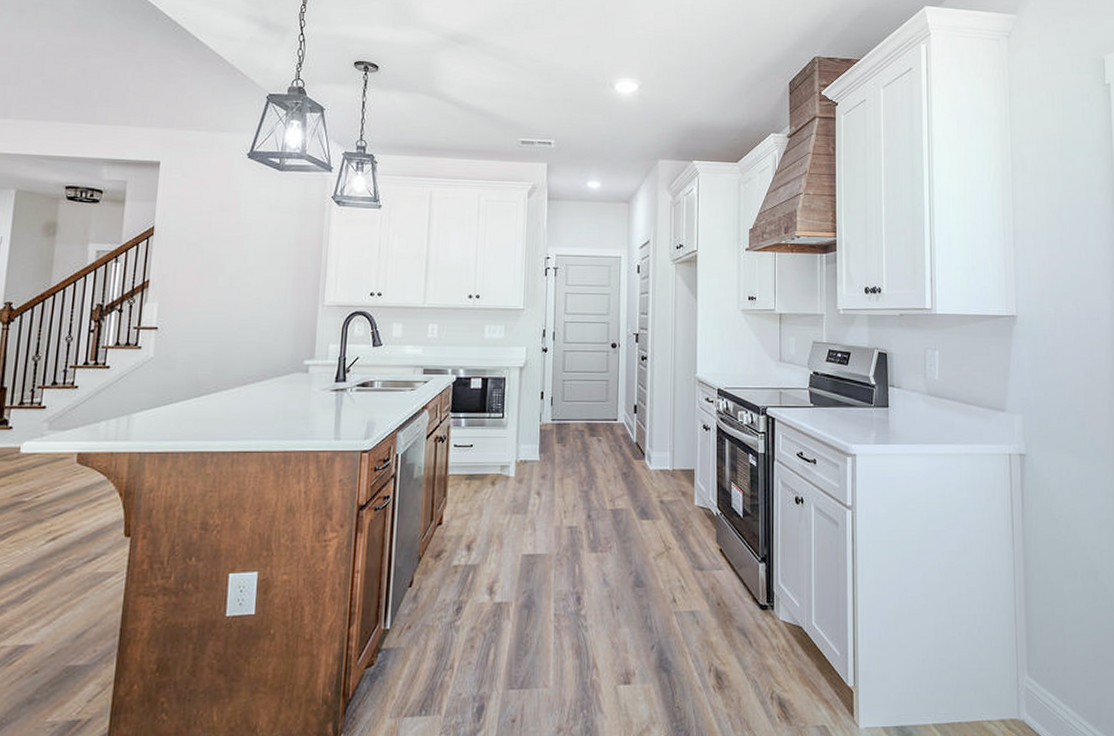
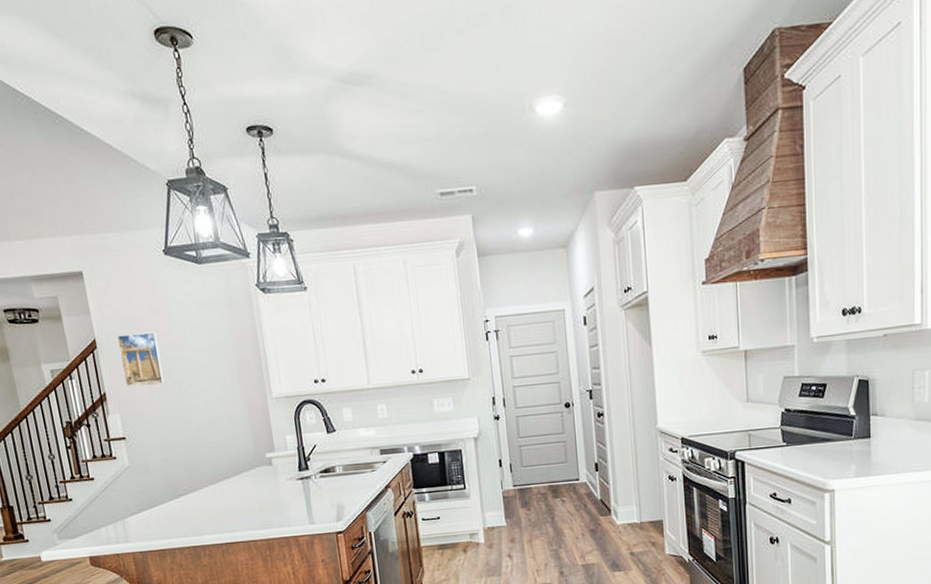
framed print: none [172,226,220,278] -> present [117,332,165,387]

